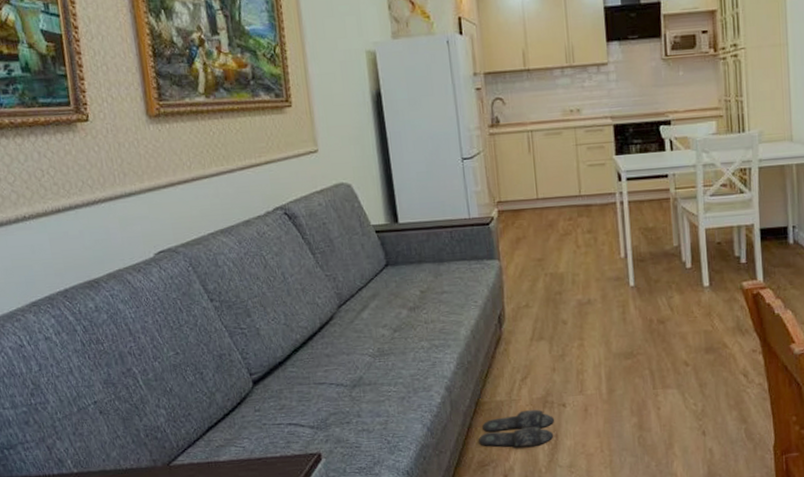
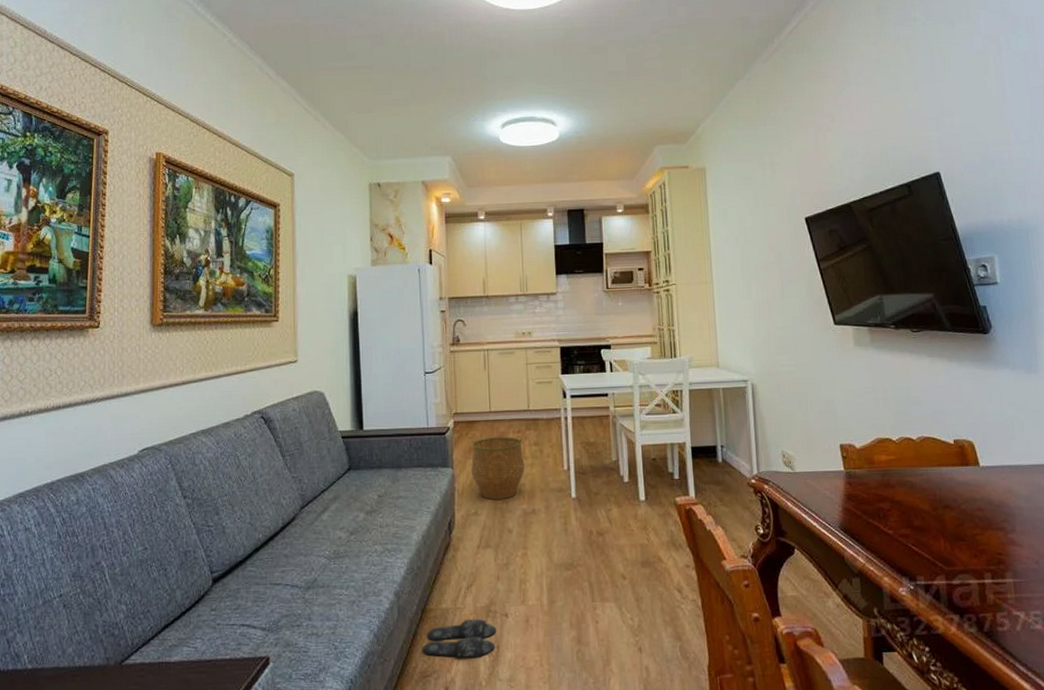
basket: none [519,225,578,292] -> present [470,436,525,501]

